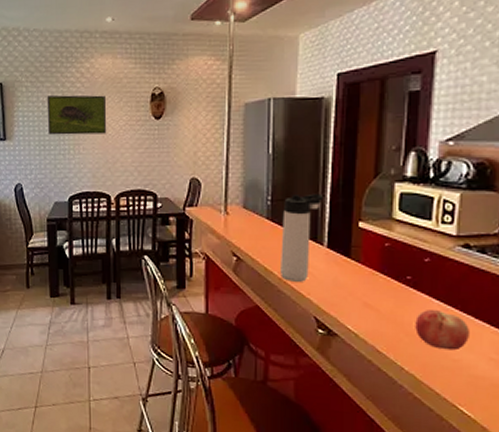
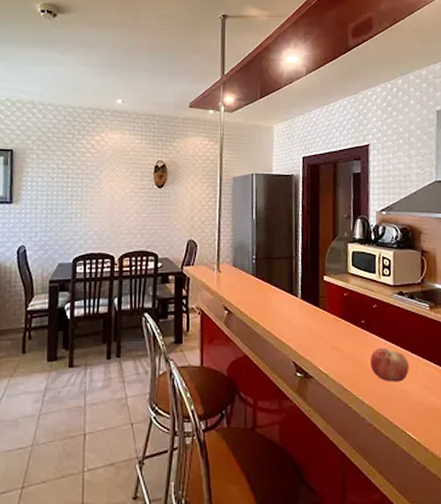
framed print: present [47,95,106,135] -> none [57,164,113,200]
thermos bottle: present [281,193,323,282] -> none [264,253,296,331]

